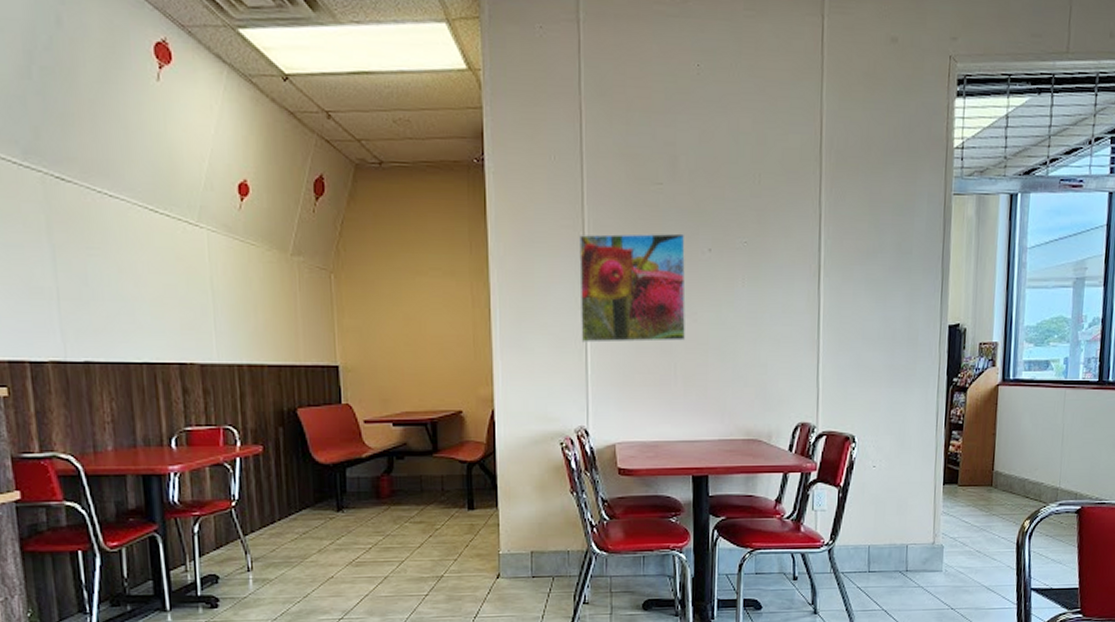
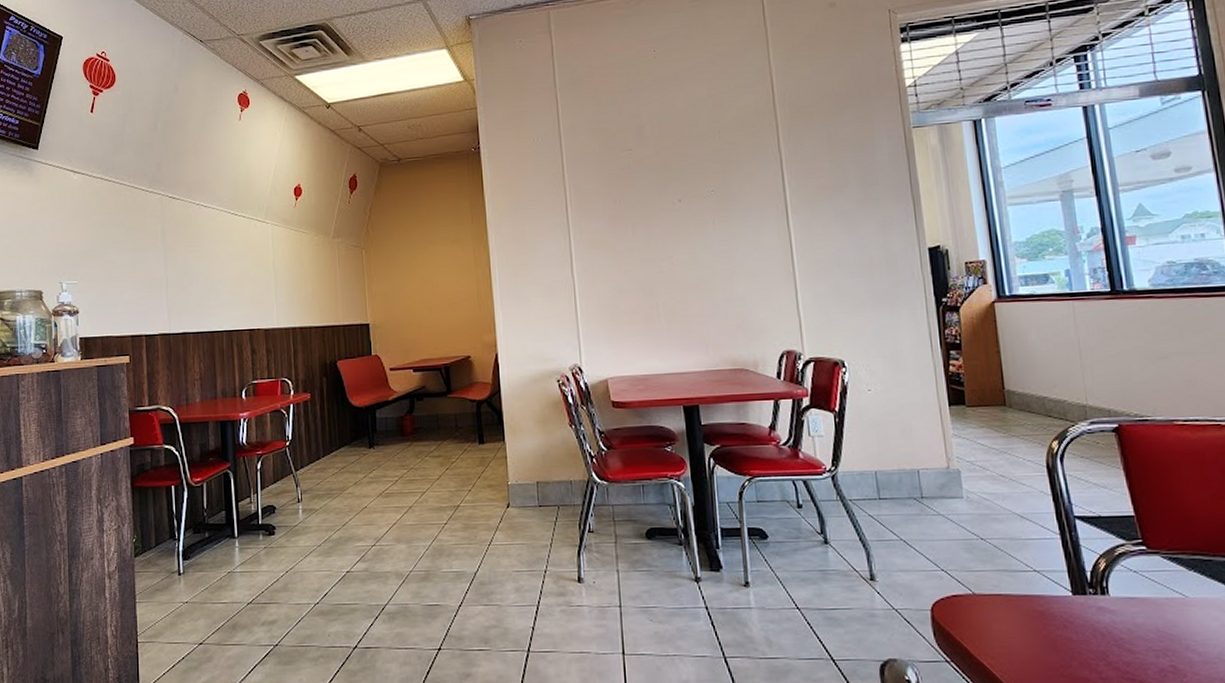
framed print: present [579,233,686,343] -> none [563,189,664,290]

